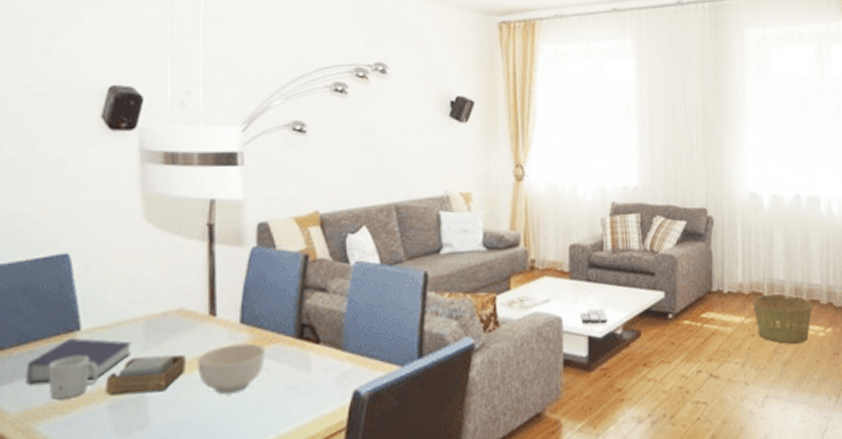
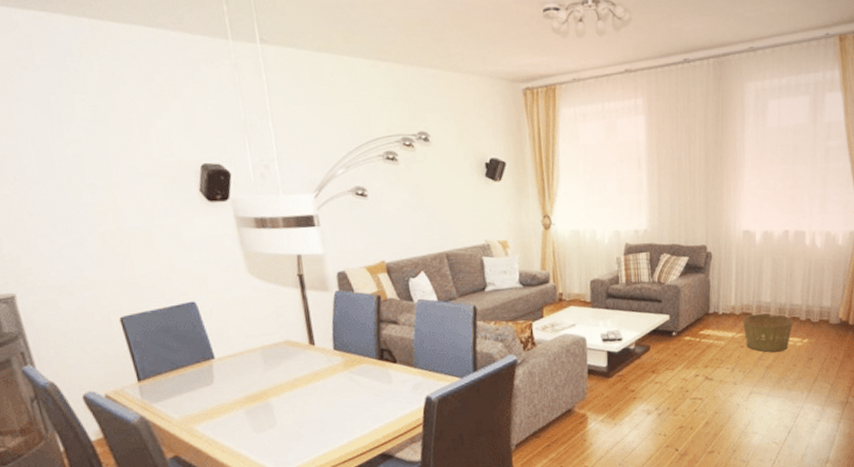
book: present [26,338,131,384] -> none [180,364,255,398]
mug: present [48,355,100,400] -> none [196,376,235,409]
napkin holder: present [105,354,186,395] -> none [239,374,298,404]
bowl: present [197,343,265,394] -> none [305,364,356,401]

